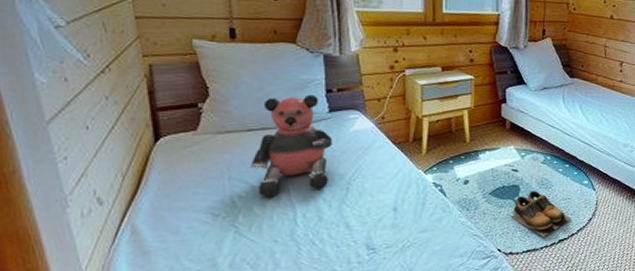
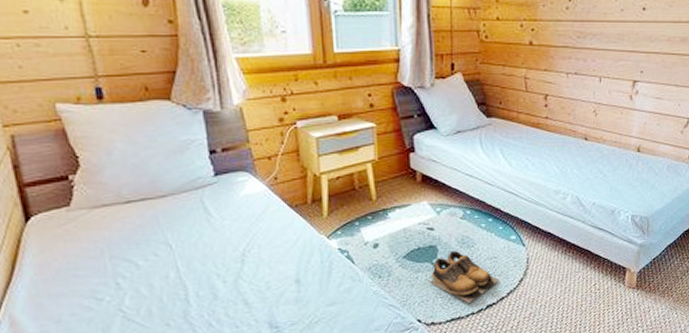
bear: present [249,94,333,198] -> none [131,157,222,277]

